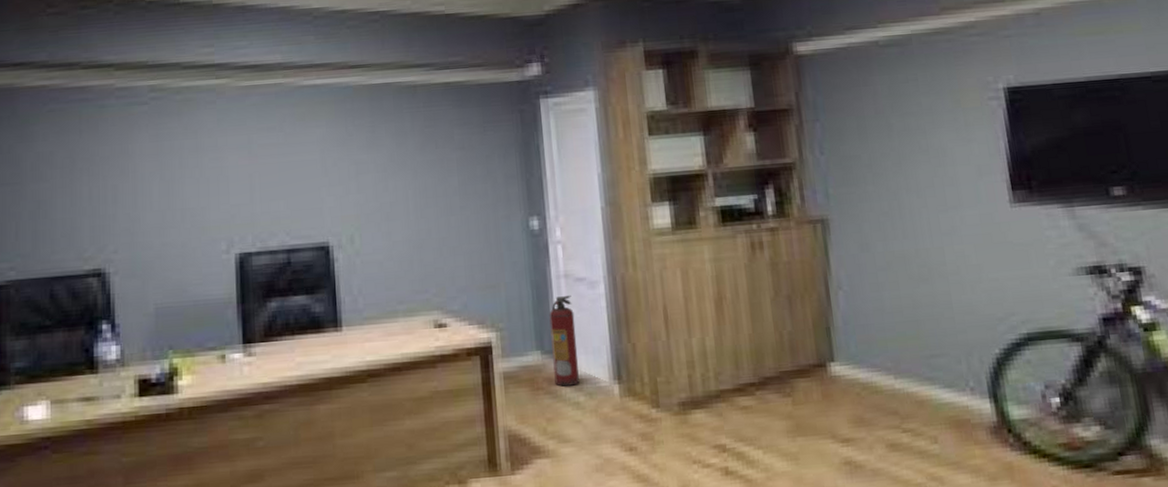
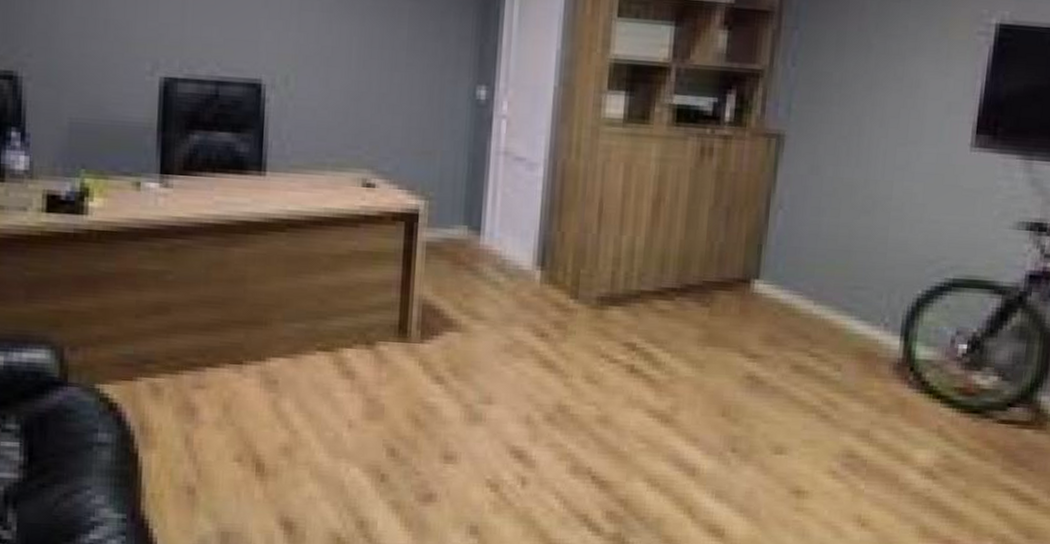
fire extinguisher: present [549,296,580,387] -> none [477,173,508,265]

